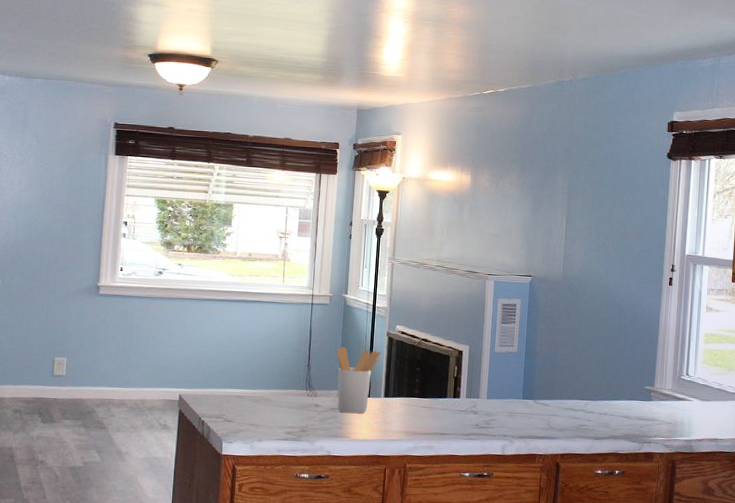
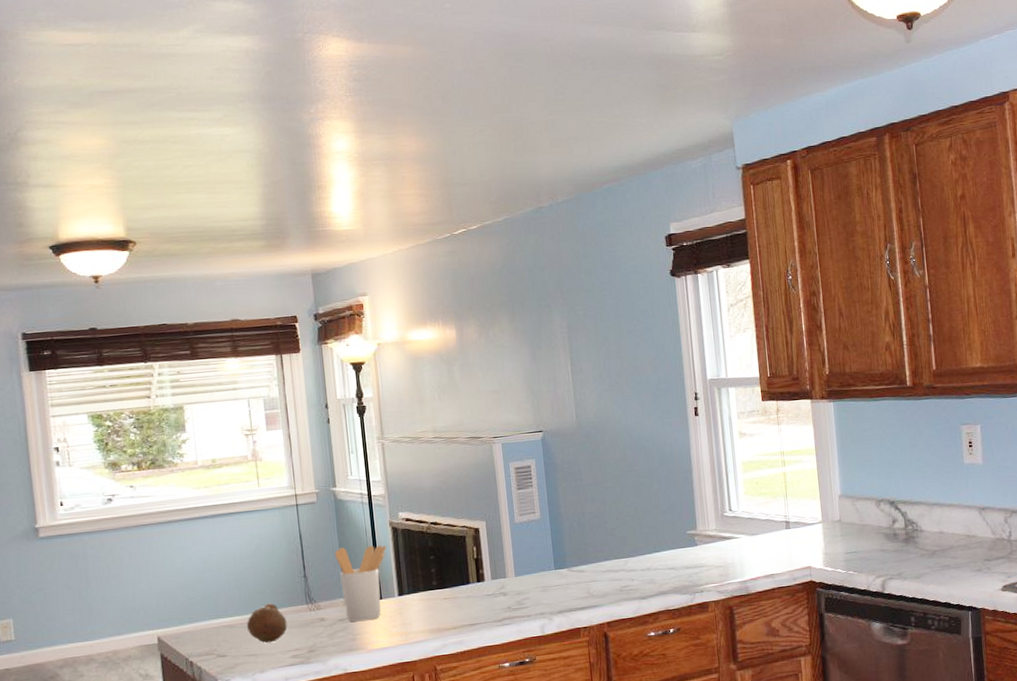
fruit: none [253,383,287,418] -> present [246,603,288,644]

